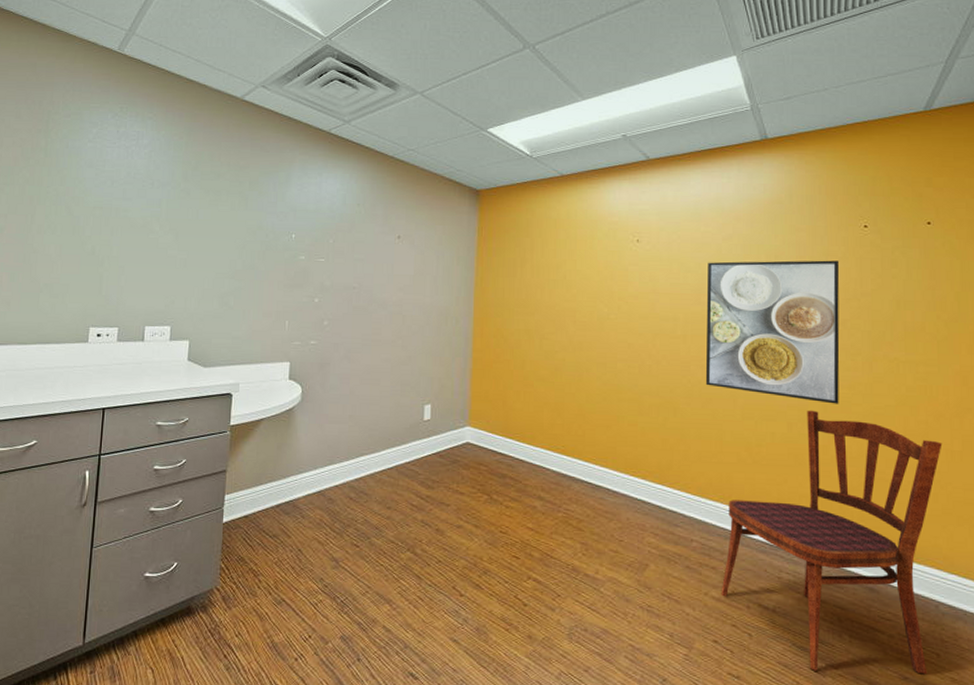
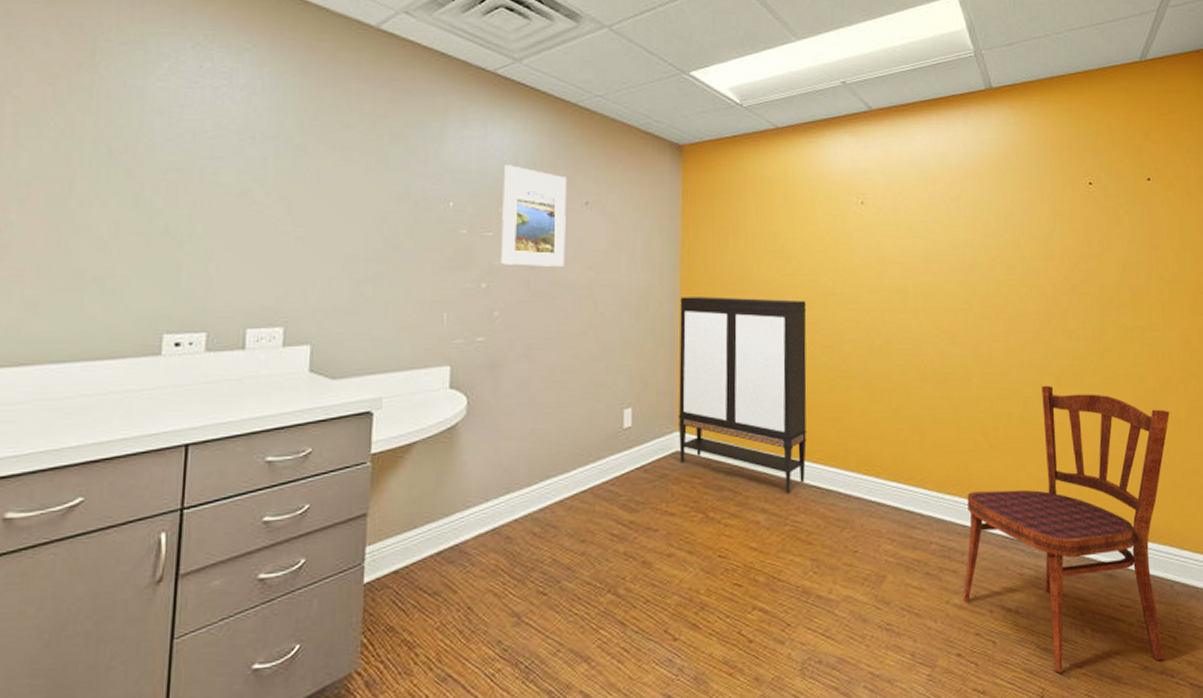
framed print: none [330,206,384,287] -> present [500,165,568,266]
storage cabinet: none [469,316,584,485] -> present [678,297,807,493]
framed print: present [705,260,840,404] -> none [936,221,1073,377]

